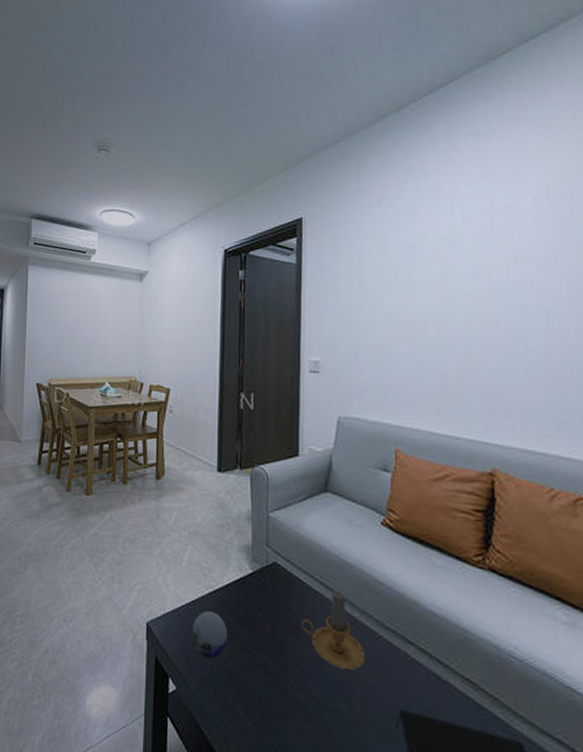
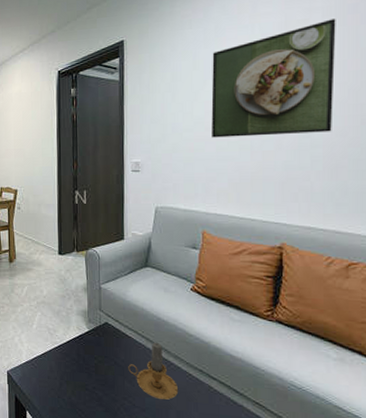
decorative orb: present [191,611,228,659] -> none [42,361,71,396]
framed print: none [405,204,550,336] -> present [211,19,336,138]

